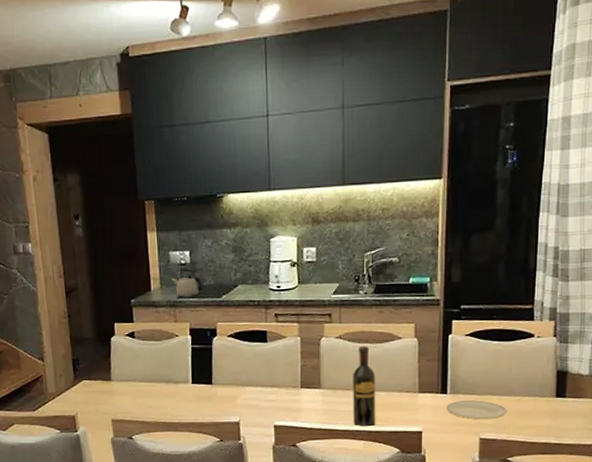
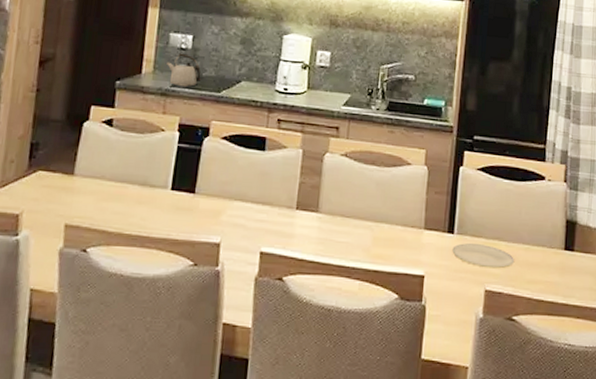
wine bottle: present [353,345,376,427] -> none [350,167,380,265]

